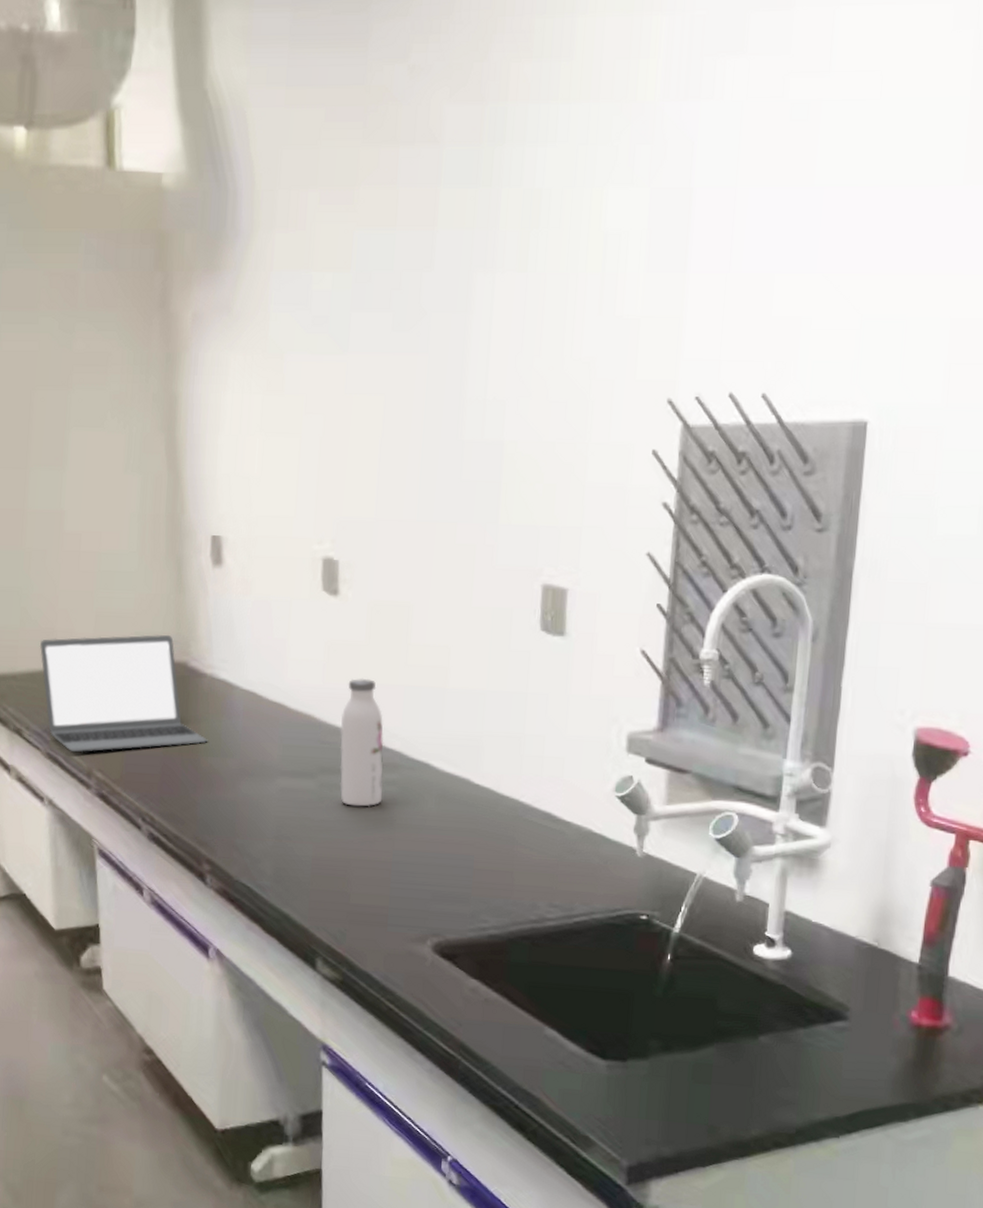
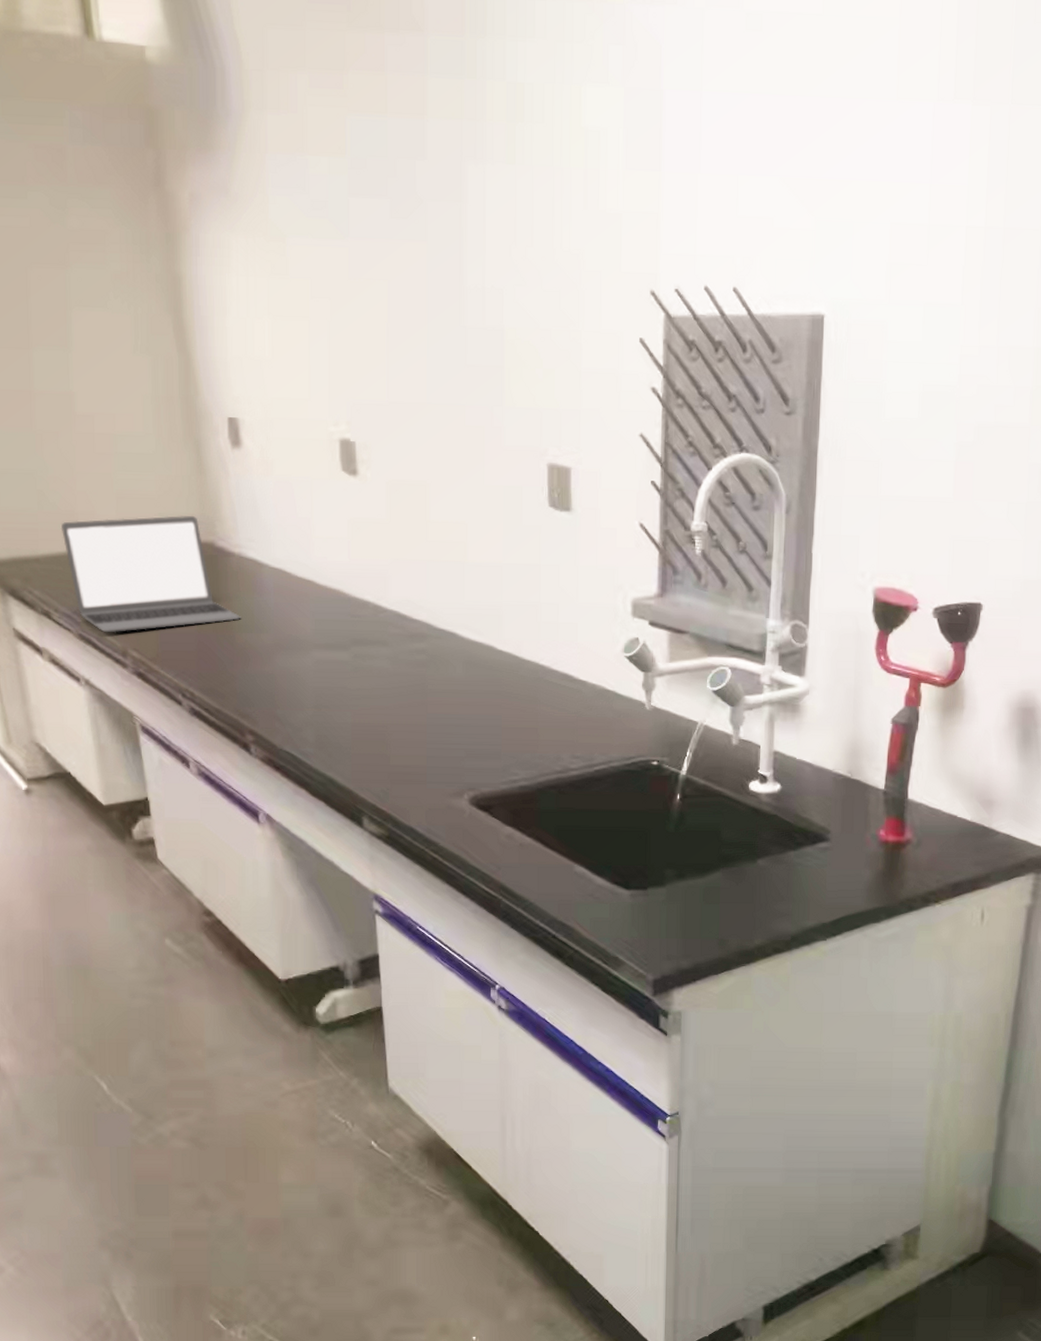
water bottle: present [340,678,384,807] -> none [368,554,414,675]

